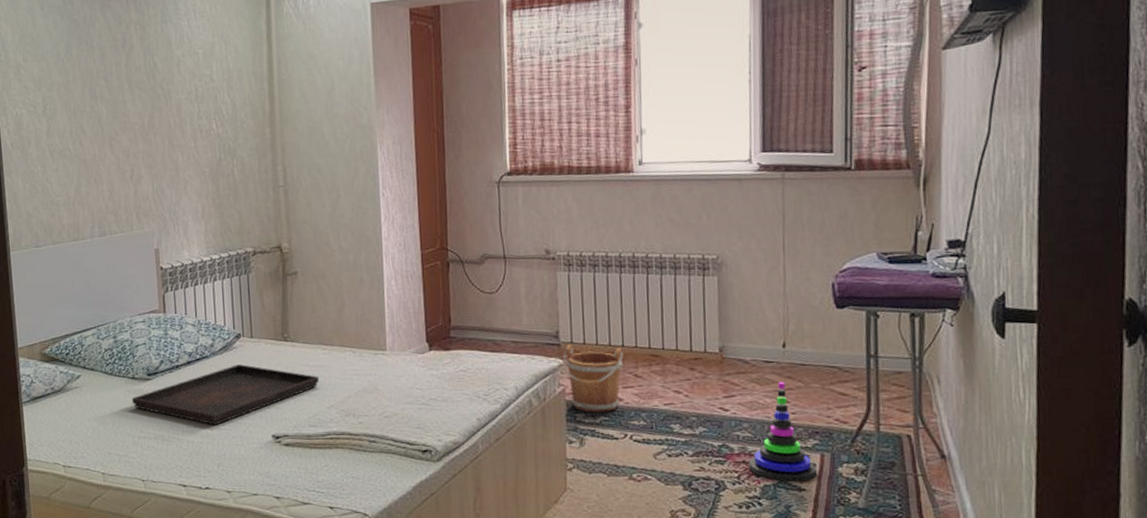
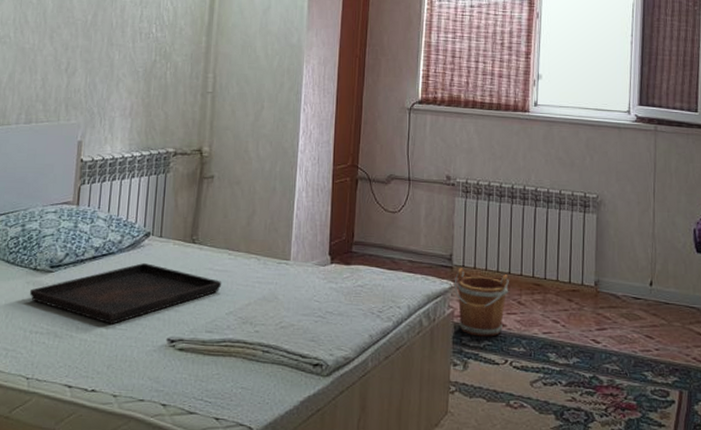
stacking toy: present [748,381,817,482] -> none [615,318,675,418]

